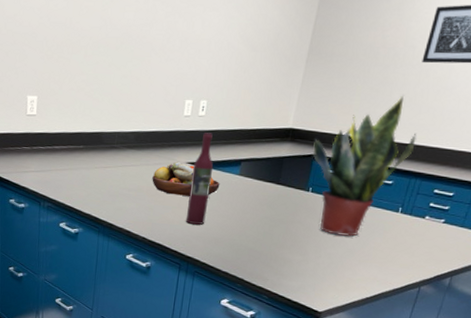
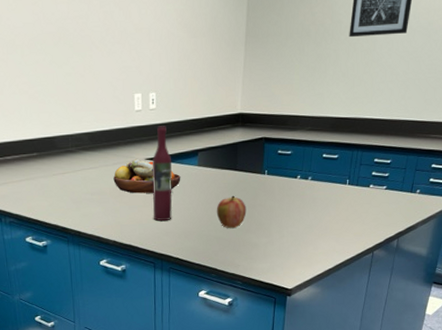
apple: none [251,208,284,242] -> present [216,195,247,229]
potted plant: present [313,95,417,237] -> none [263,70,353,213]

